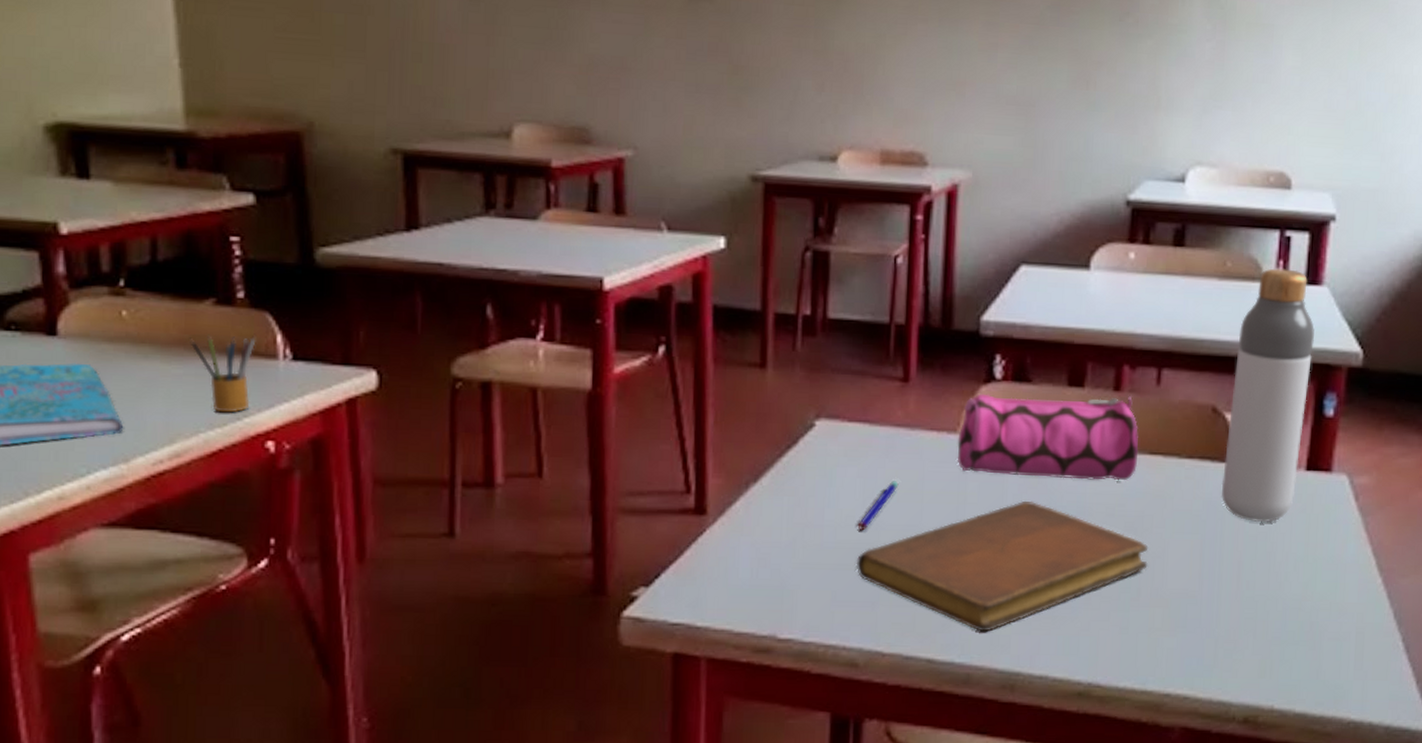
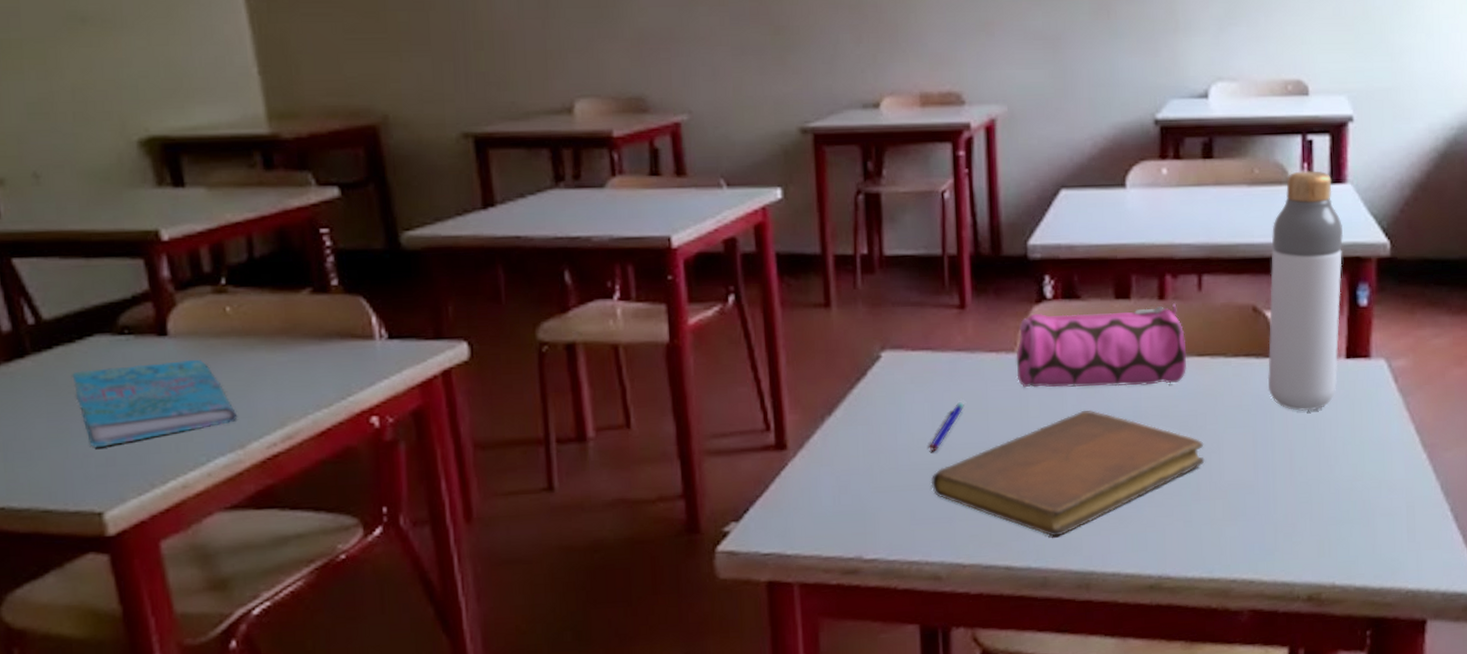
pencil box: present [190,333,257,413] -> none [291,317,353,394]

